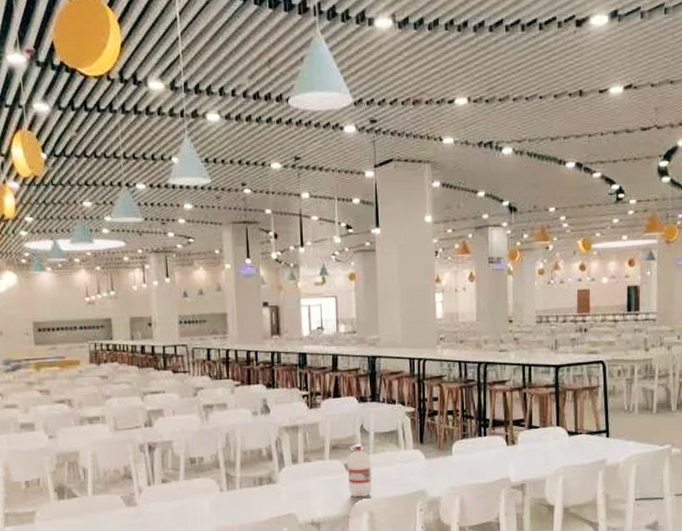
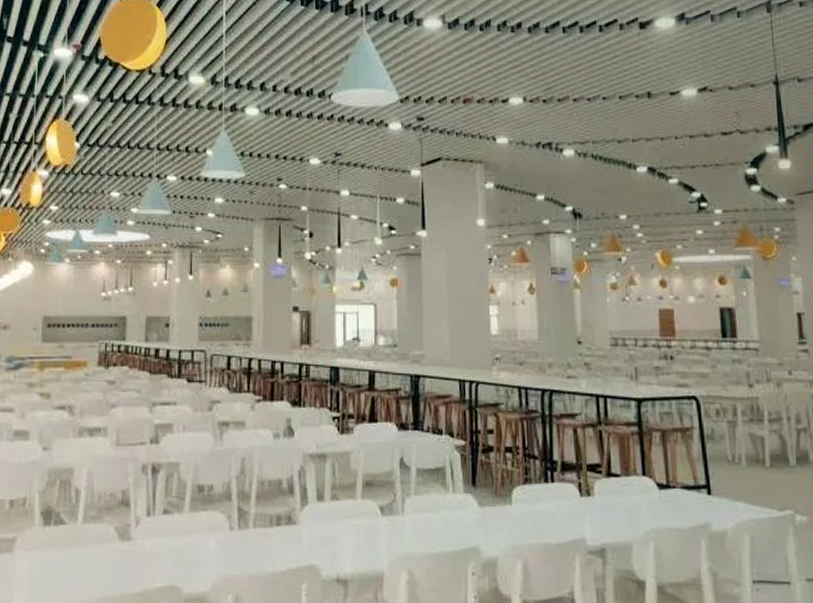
water bottle: present [347,444,372,498] -> none [383,482,413,552]

